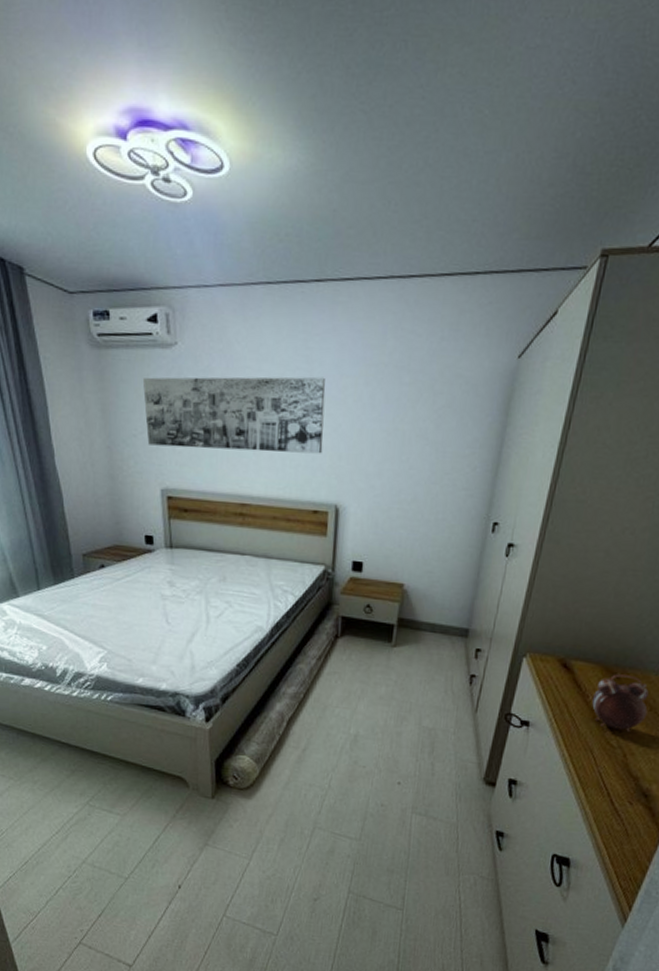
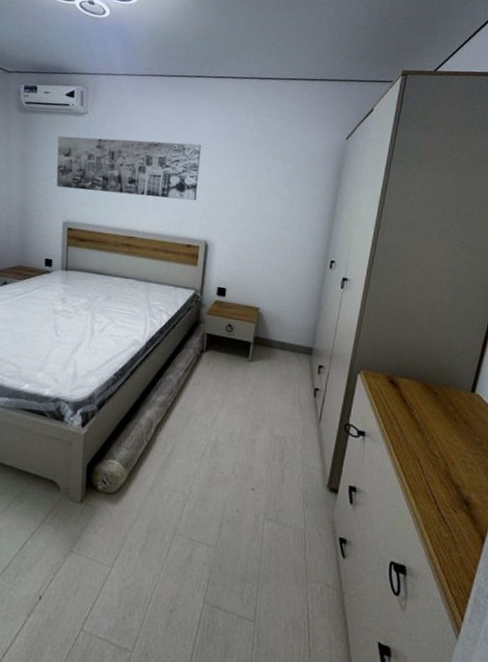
alarm clock: present [591,674,649,732] -> none [415,390,462,443]

